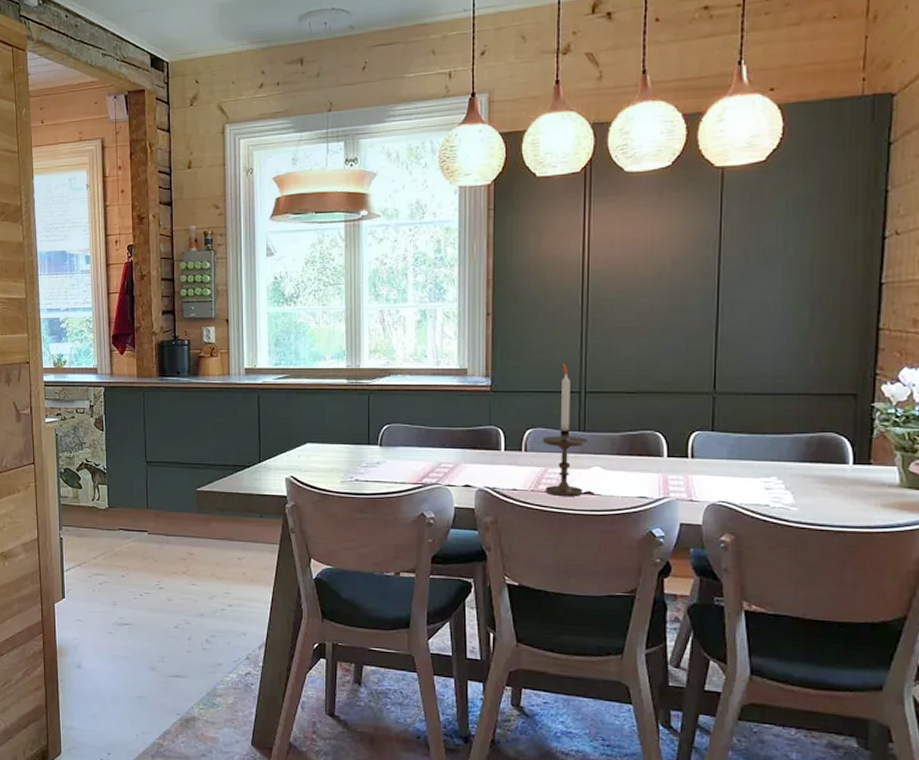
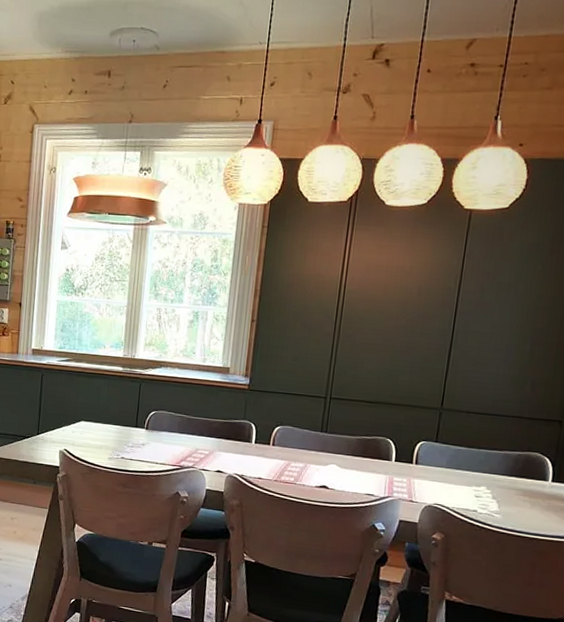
candlestick: present [542,363,587,496] -> none [286,370,328,489]

